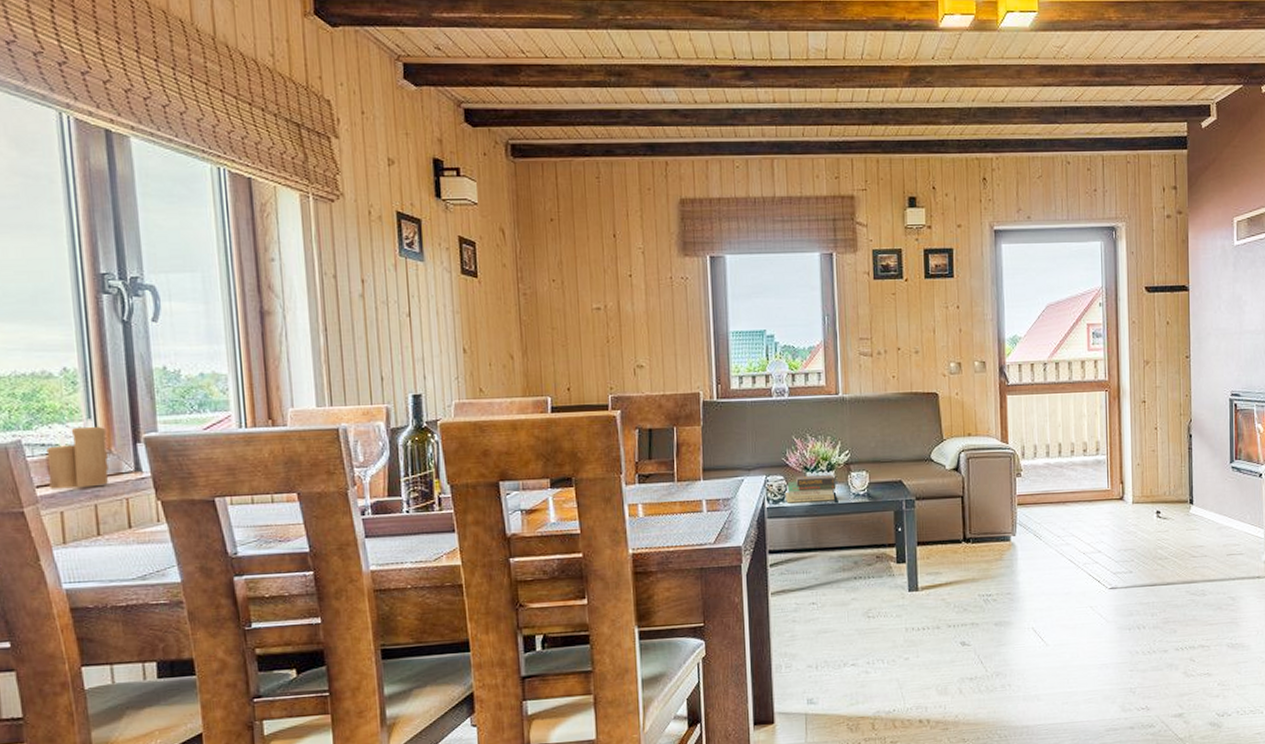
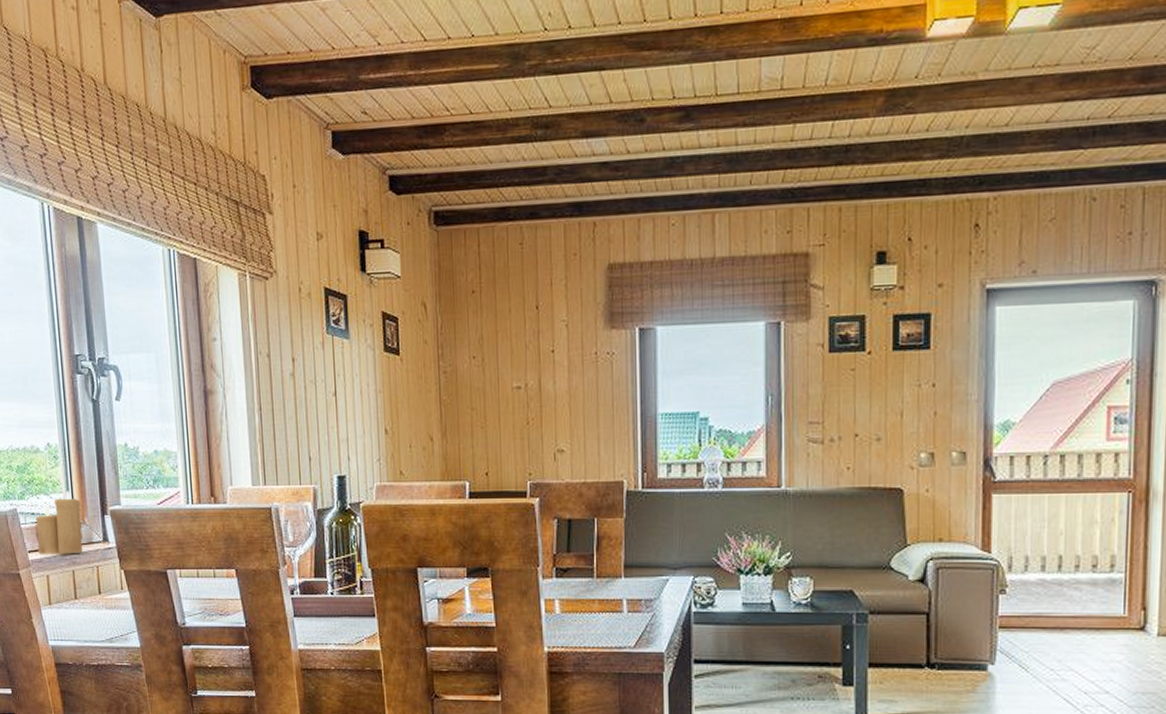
books: present [784,475,837,503] -> none [714,580,774,609]

